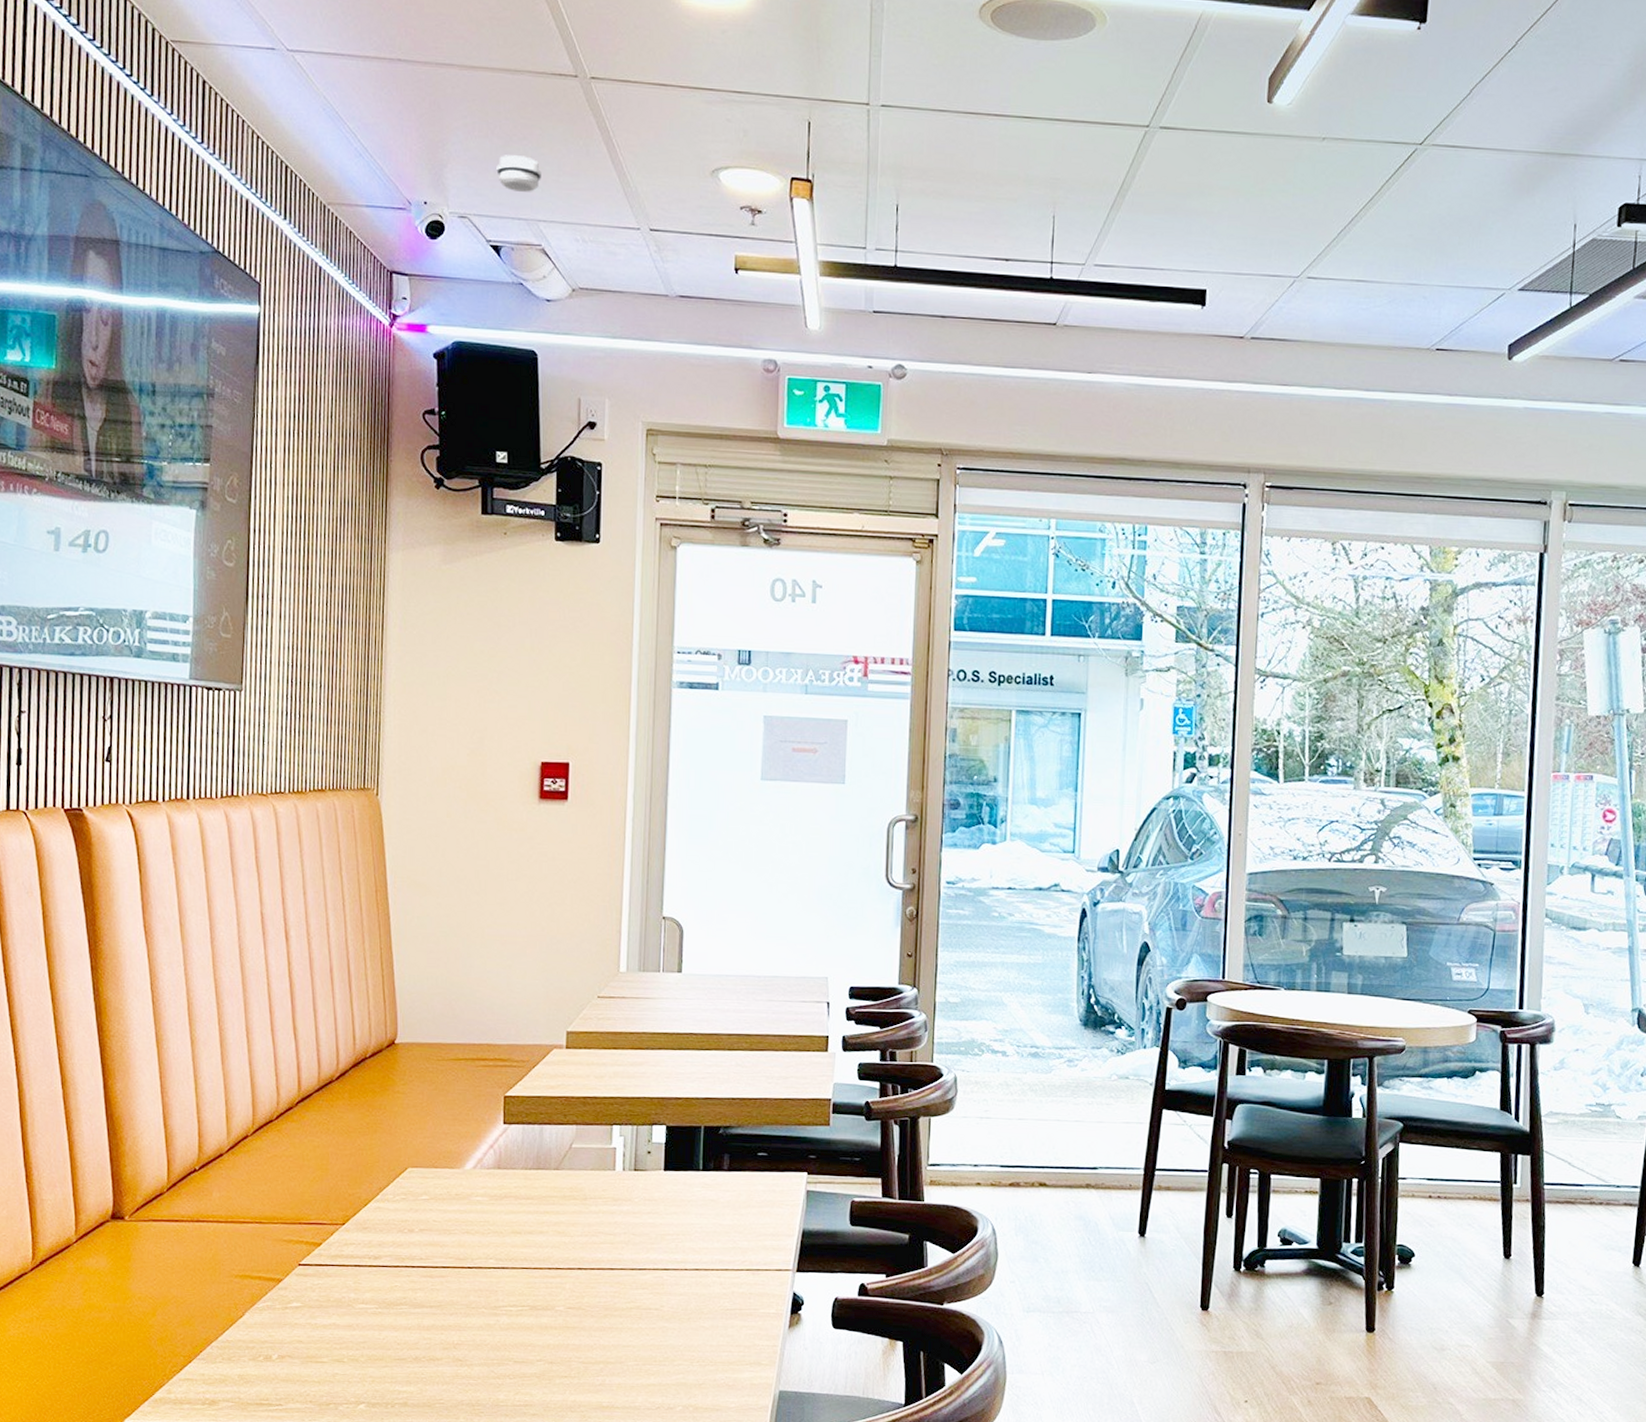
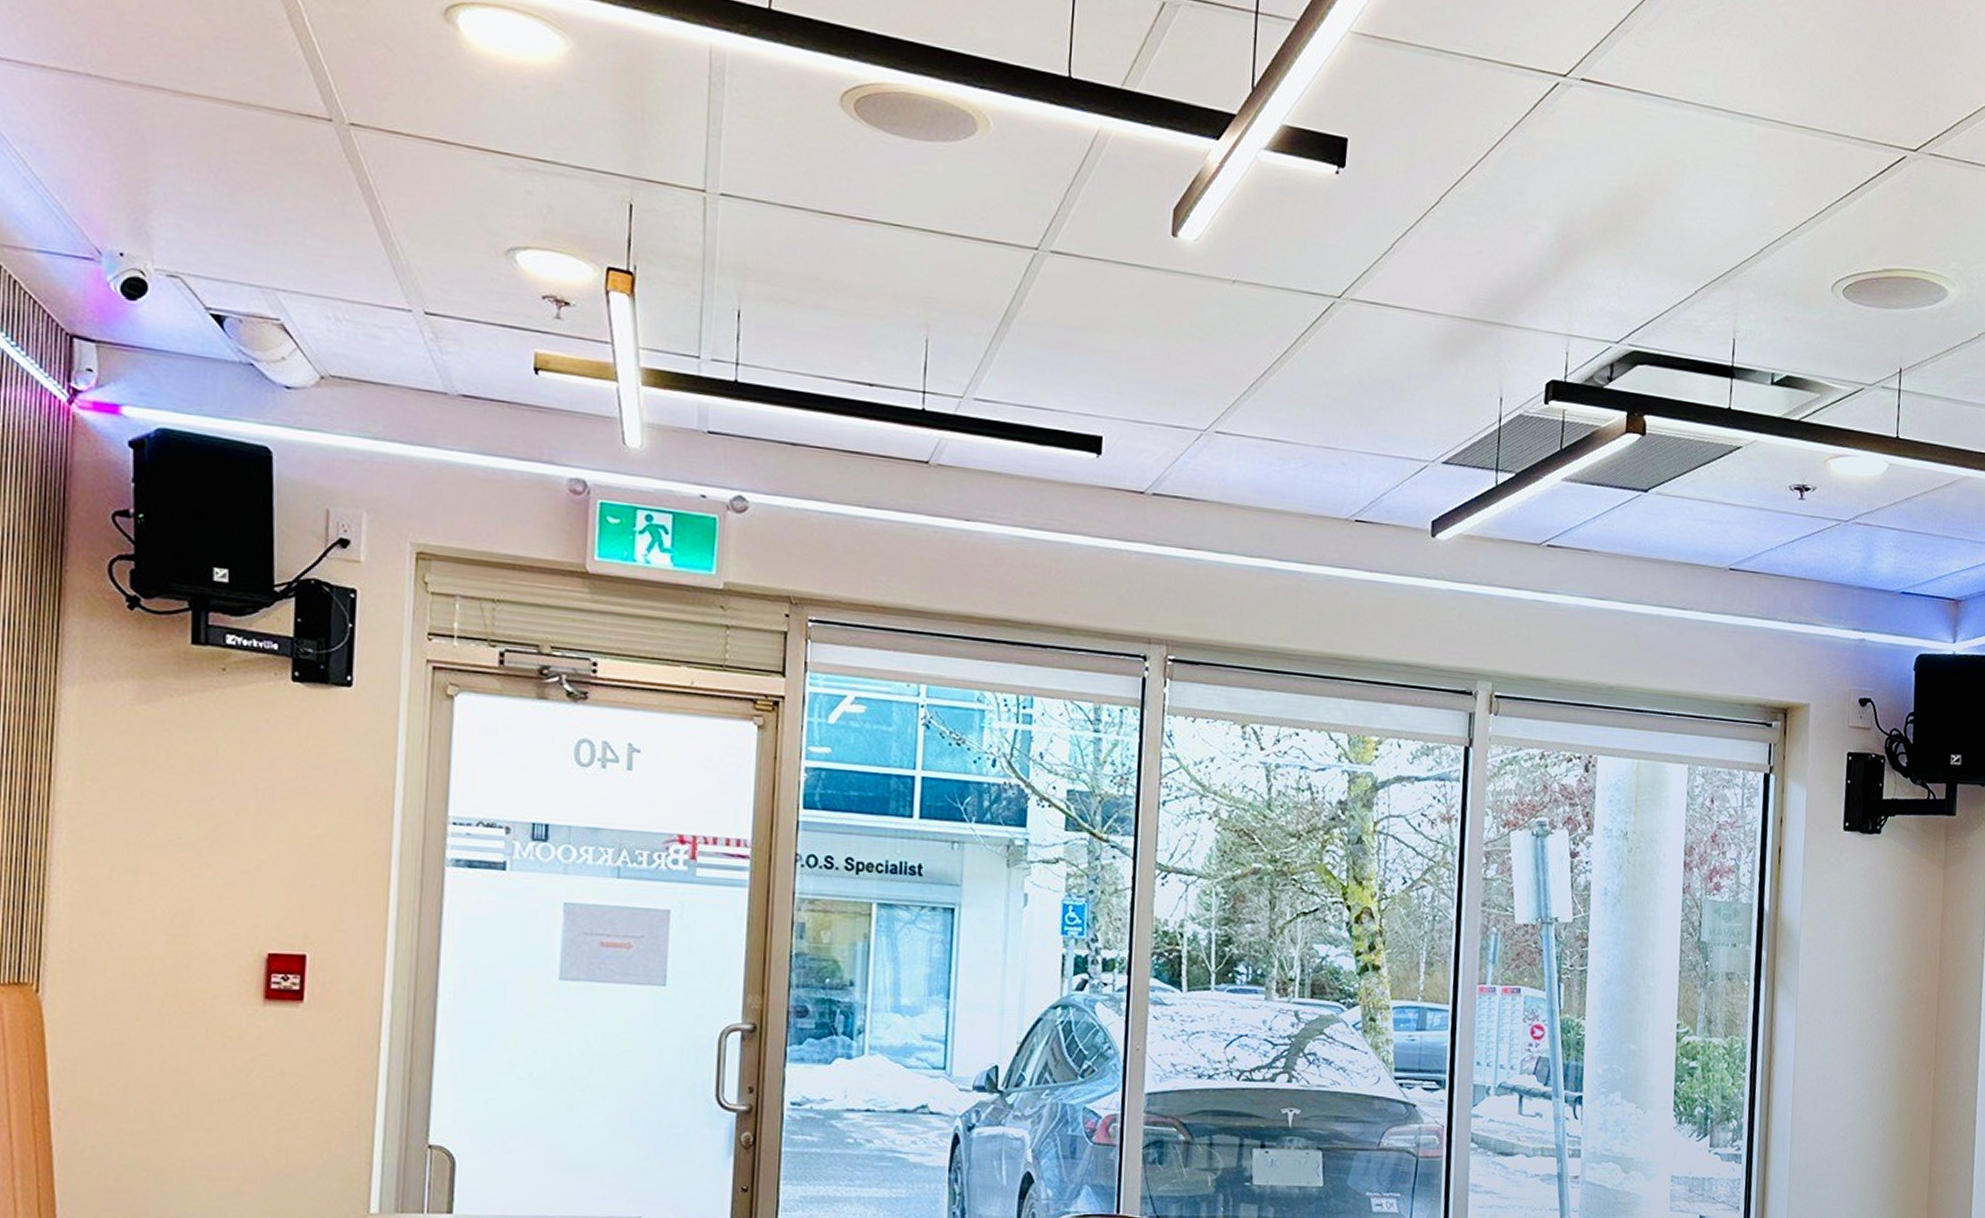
smoke detector: present [496,155,541,192] -> none [220,205,282,254]

